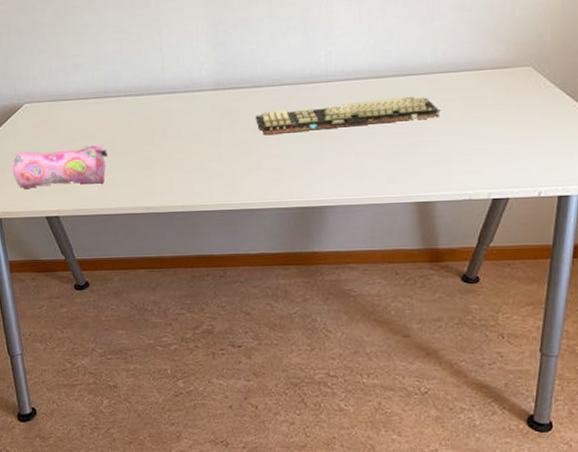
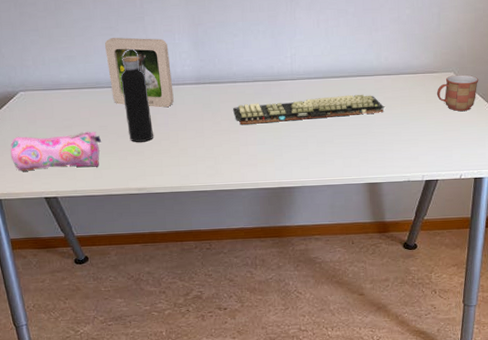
picture frame: none [115,41,189,118] -> present [104,37,174,108]
water bottle: none [131,53,164,156] -> present [121,48,153,142]
mug: none [510,69,567,114] -> present [437,74,479,111]

